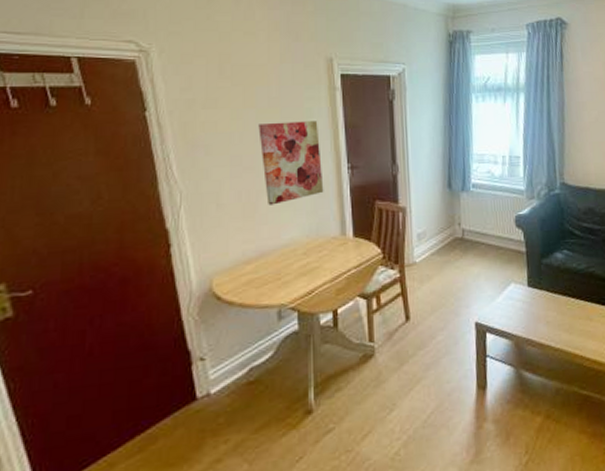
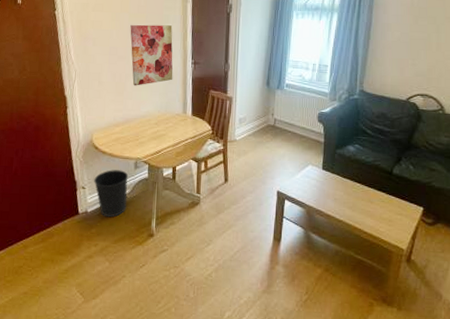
wastebasket: none [218,325,270,397] -> present [94,170,129,218]

